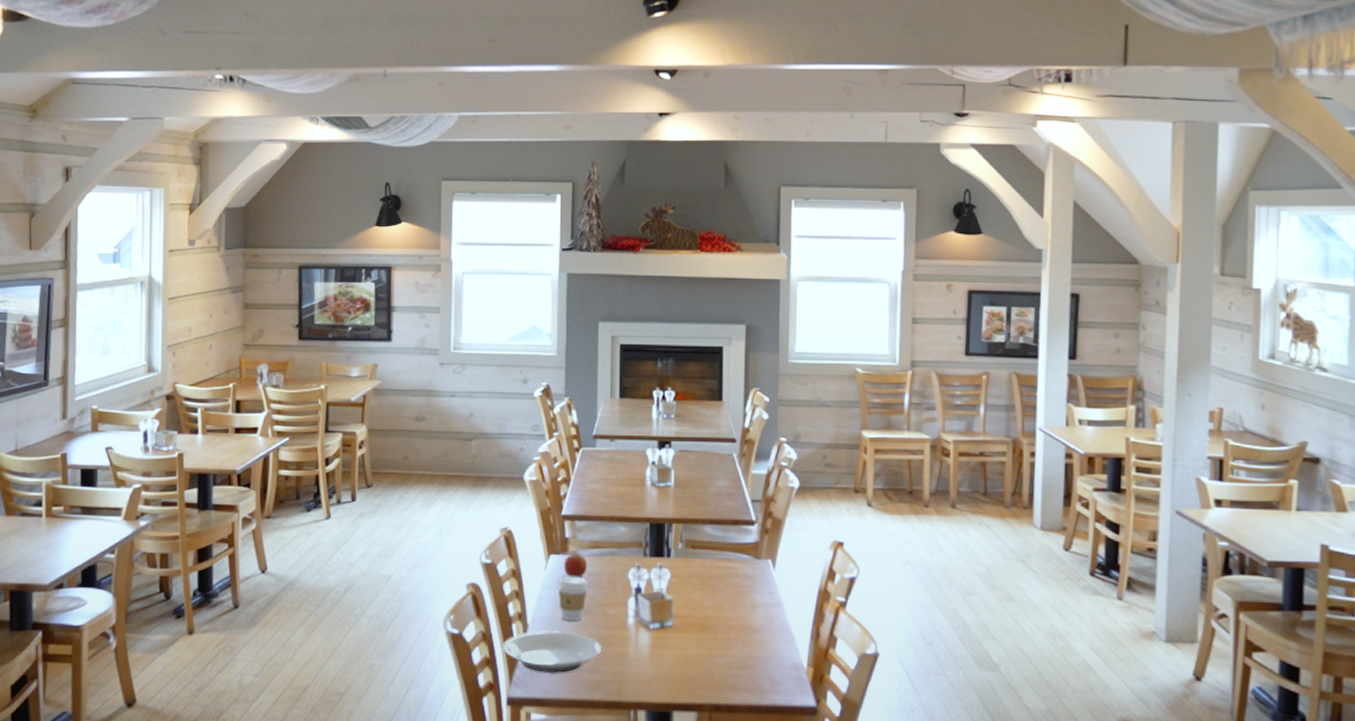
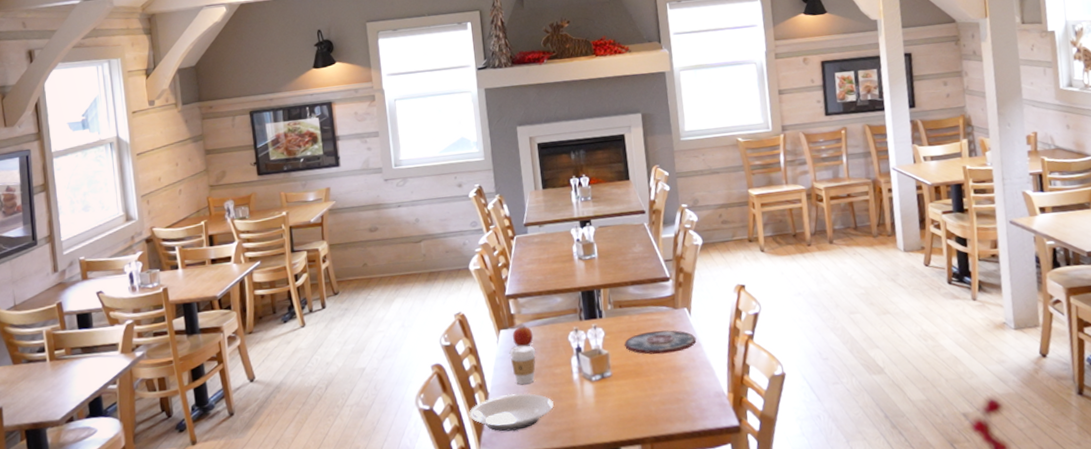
plate: none [691,581,778,610] -> present [624,330,697,355]

